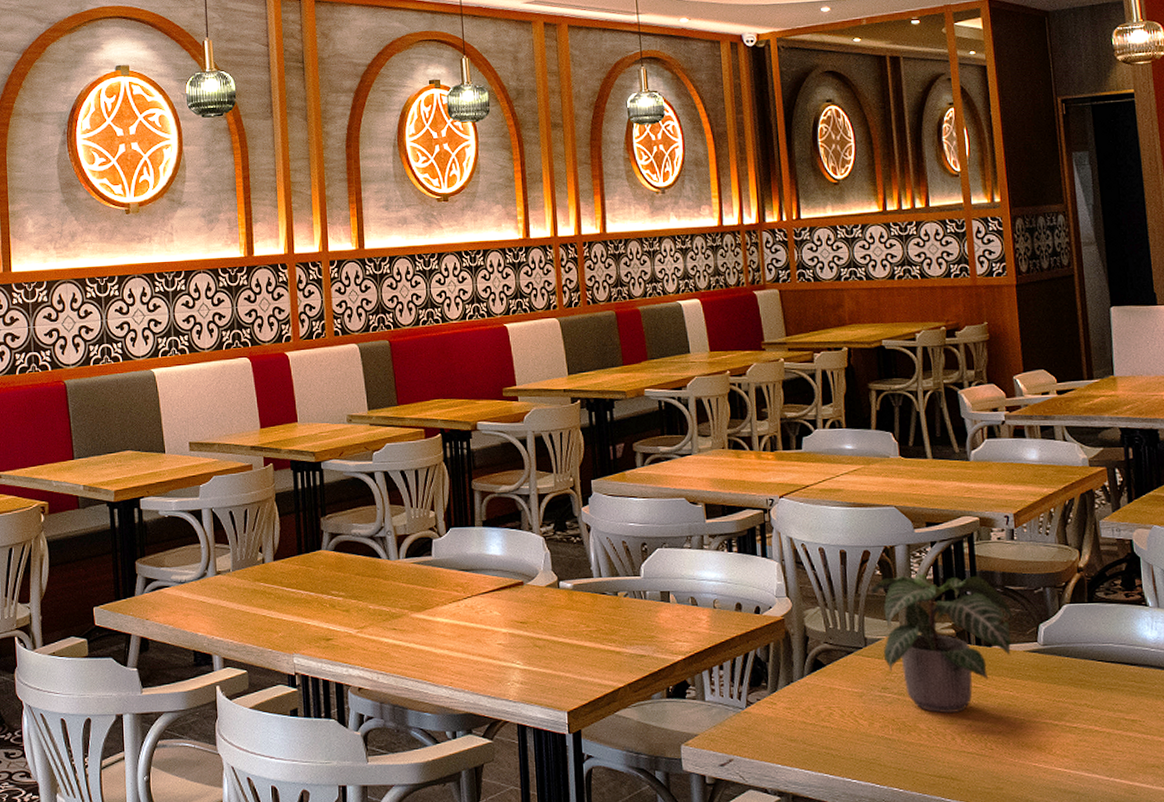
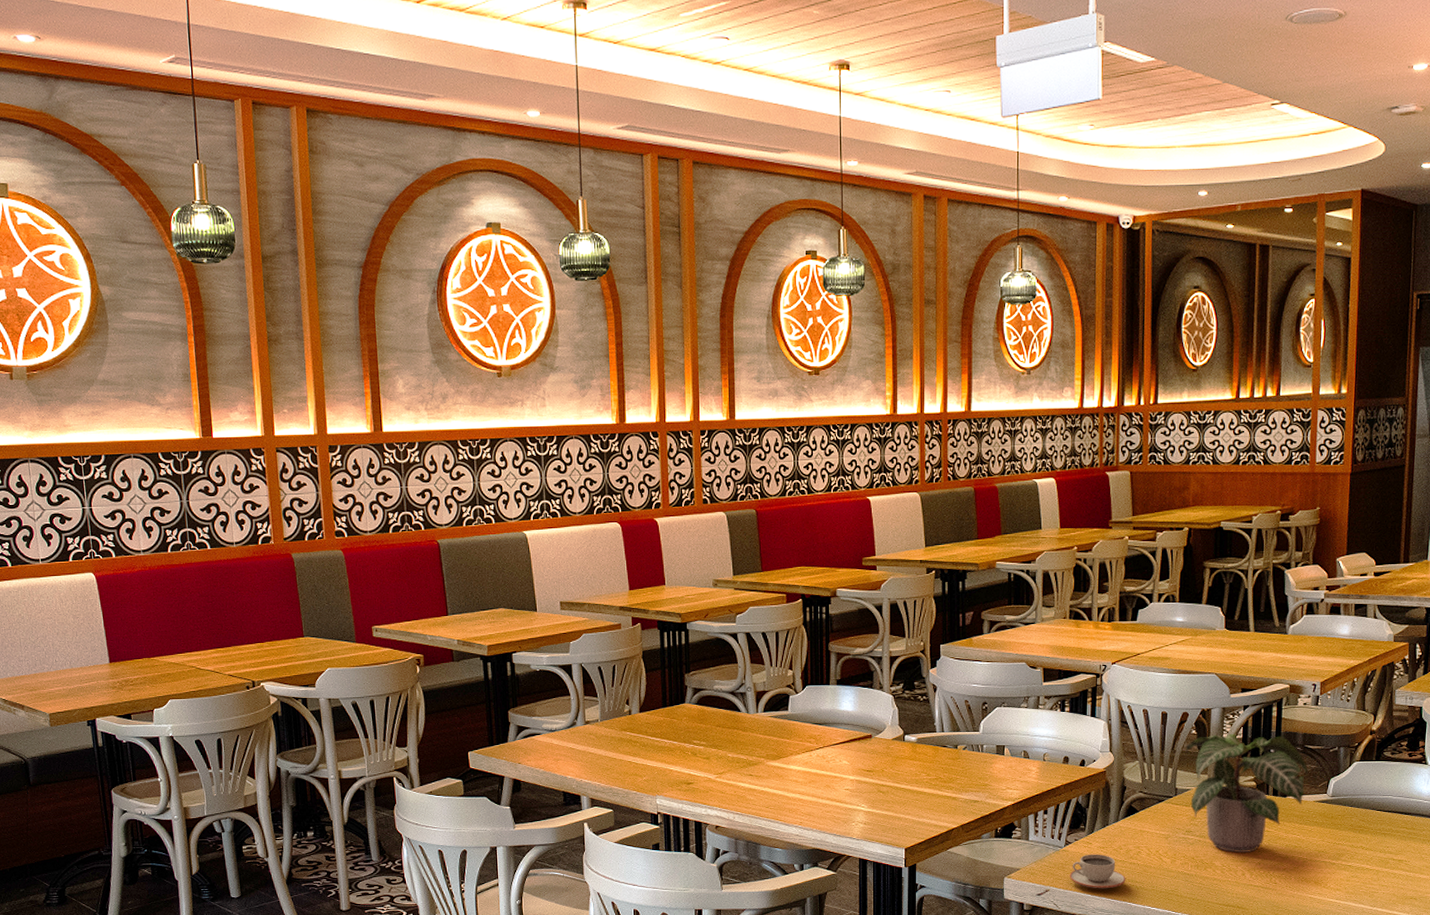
teacup: none [754,716,819,758] -> present [1069,854,1126,889]

